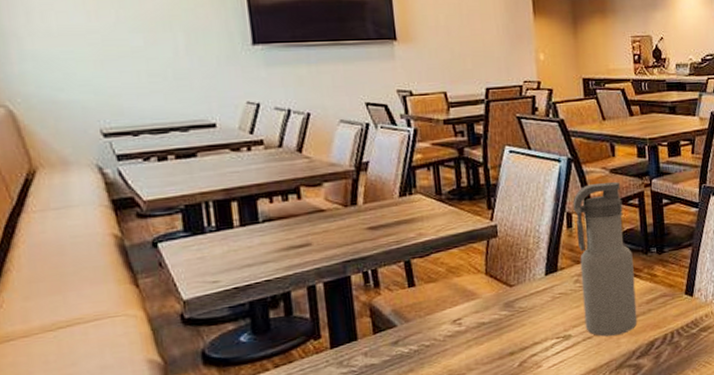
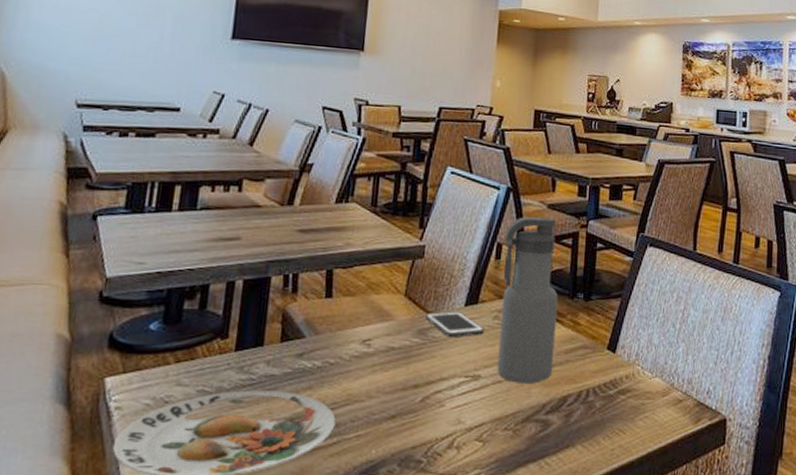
cell phone: none [509,281,568,306] -> present [425,311,485,338]

